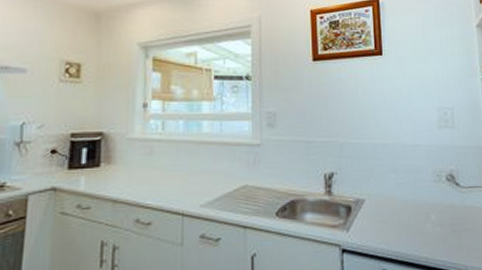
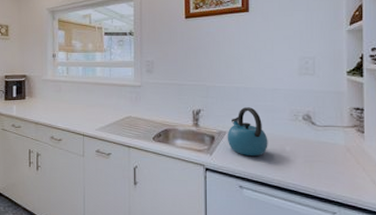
kettle: none [365,168,412,230] -> present [227,107,268,157]

